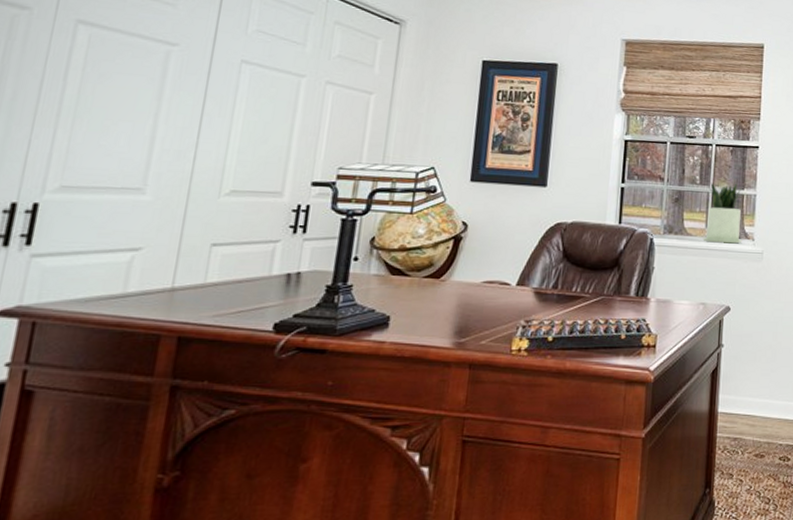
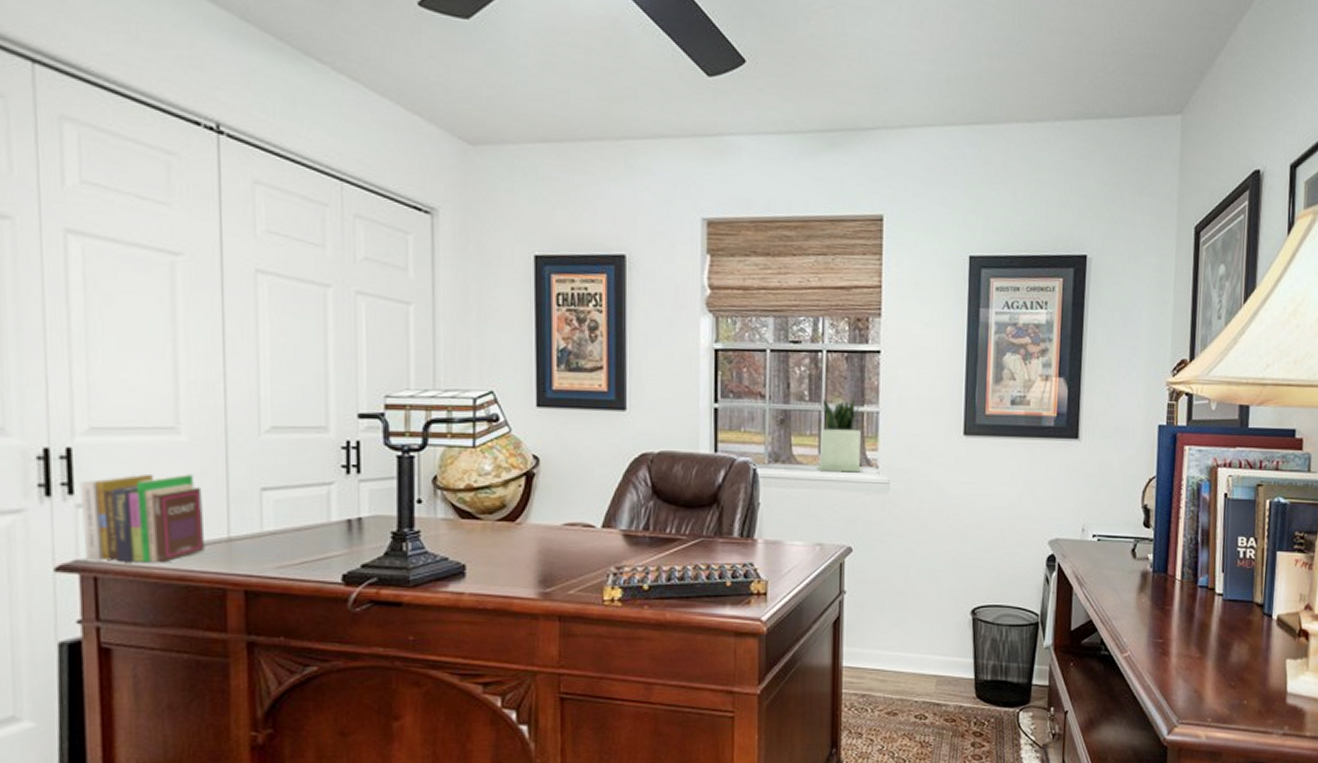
books: none [29,228,156,310] -> present [79,473,206,563]

